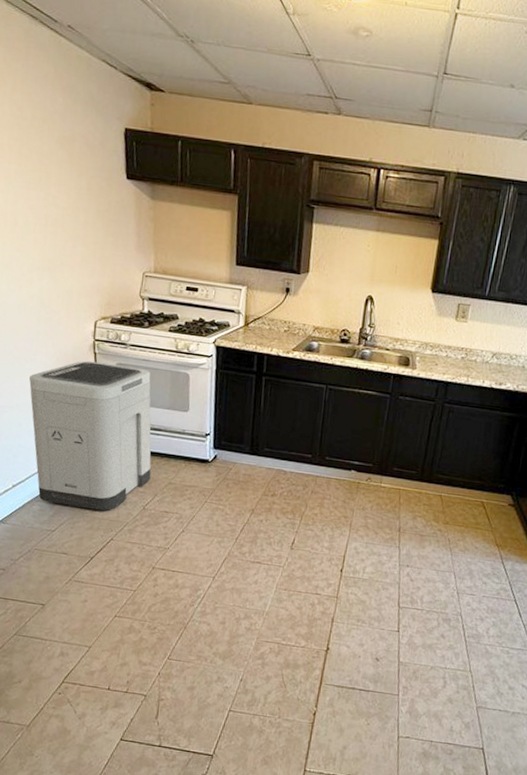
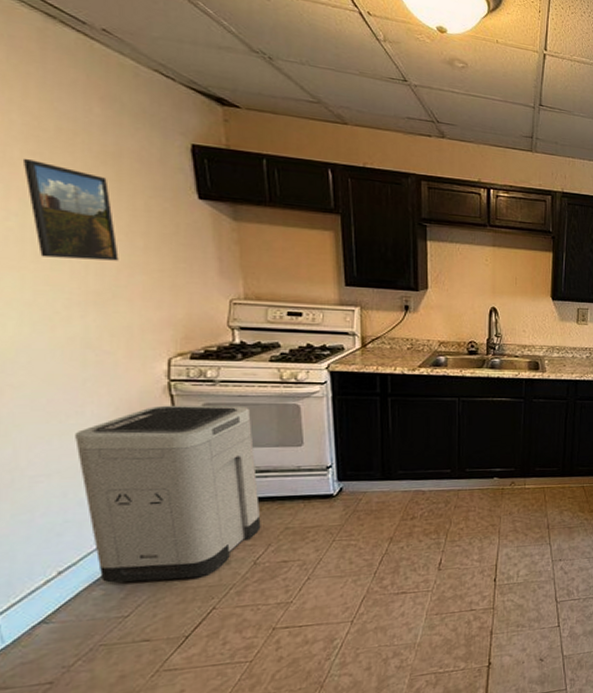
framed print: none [9,144,67,233] -> present [22,159,119,261]

